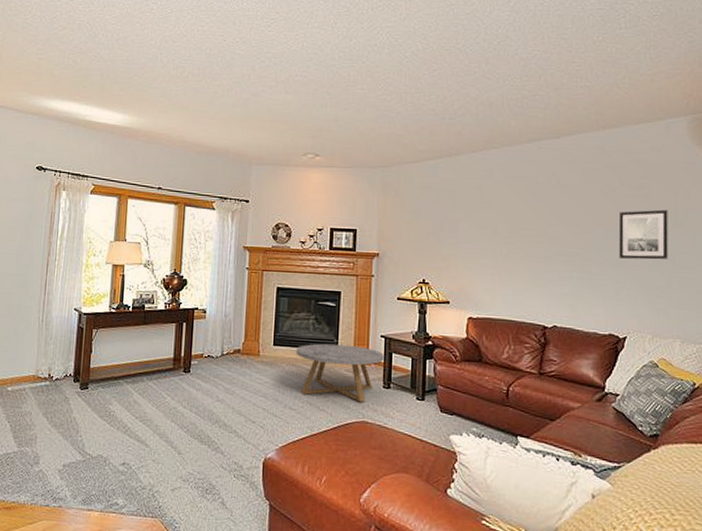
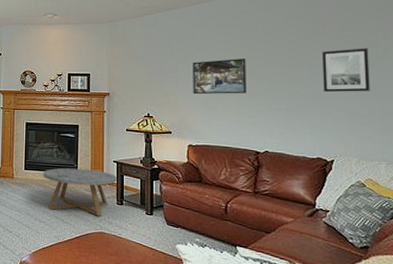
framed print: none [476,217,537,259] -> present [193,59,247,95]

